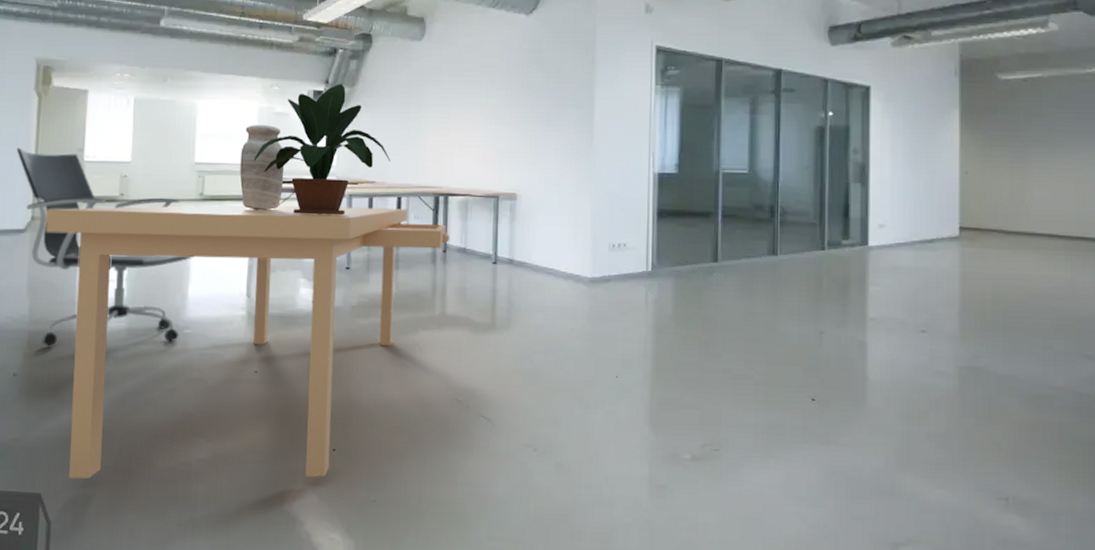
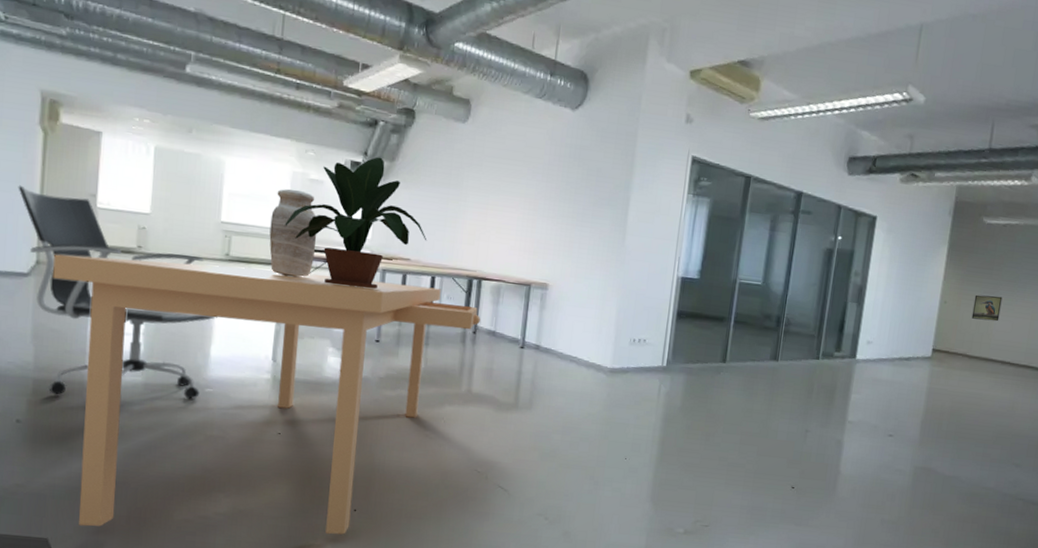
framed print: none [1001,160,1036,189] -> present [971,294,1003,322]

